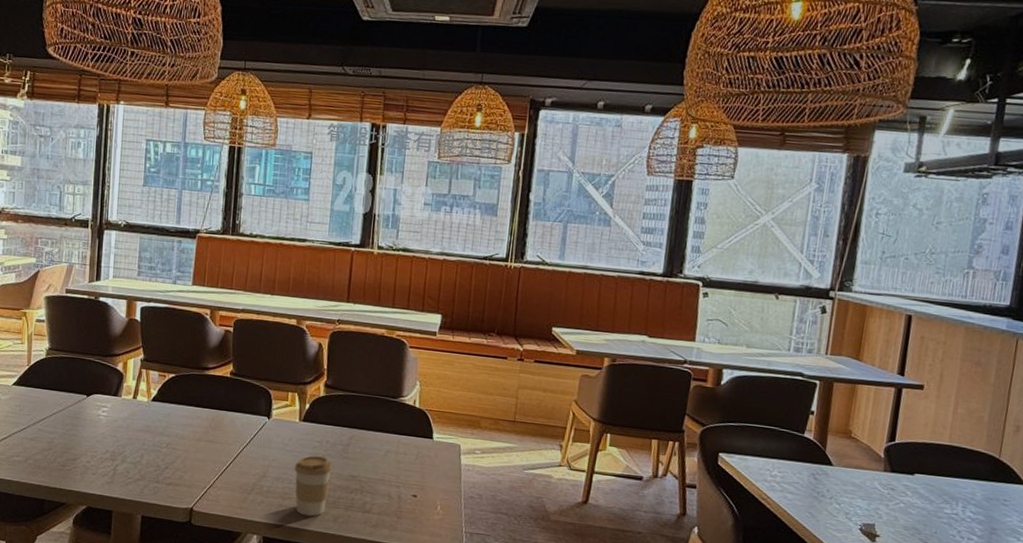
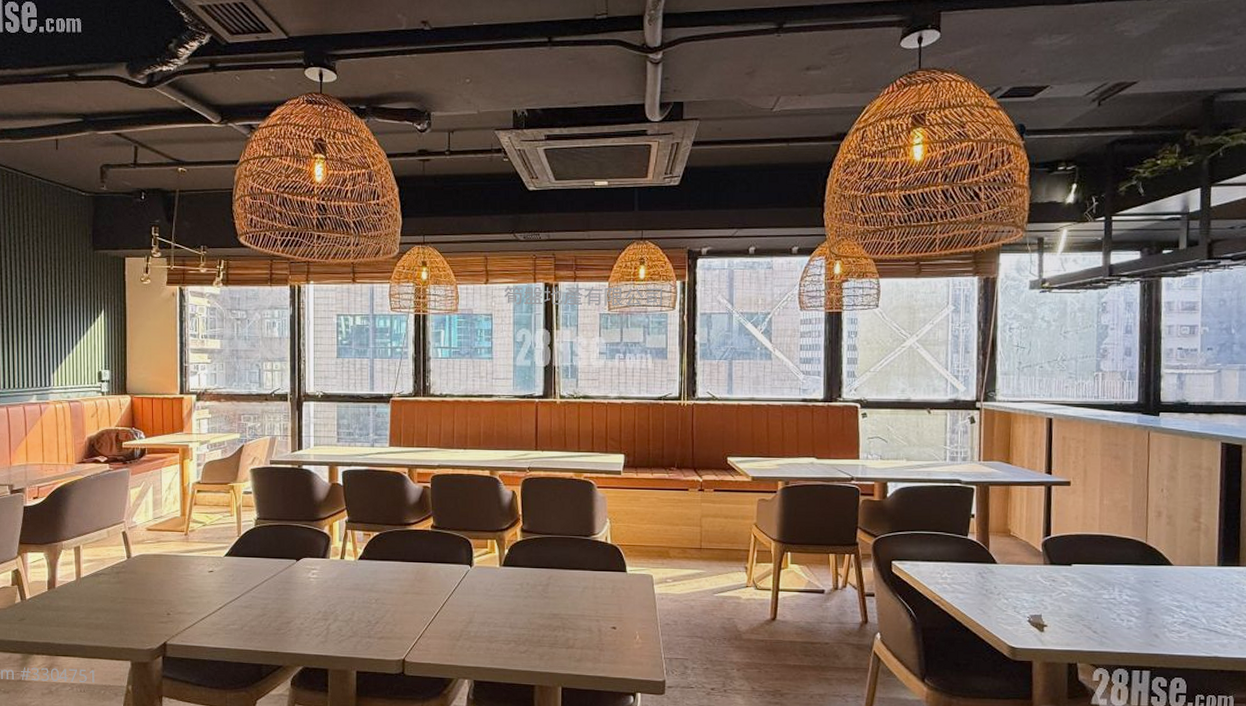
coffee cup: present [294,455,333,517] -> none [498,597,535,657]

